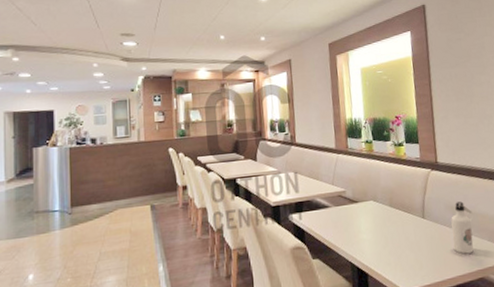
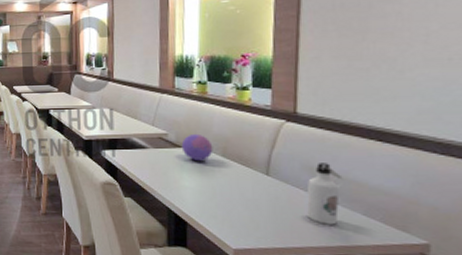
decorative ball: none [357,188,383,213] -> present [181,133,213,161]

